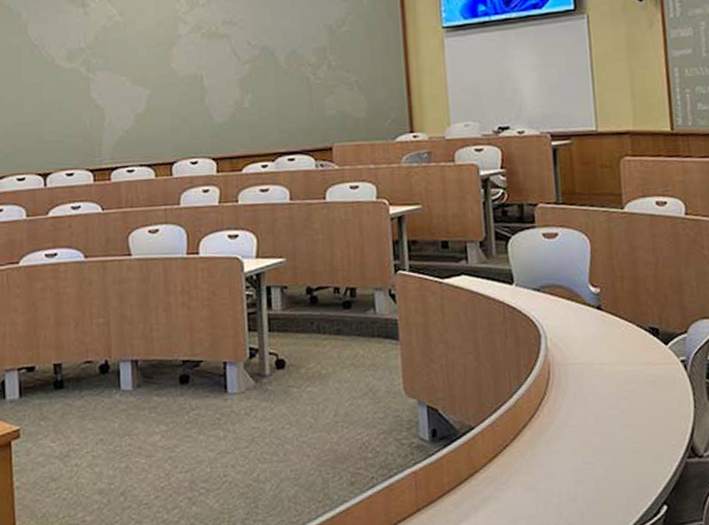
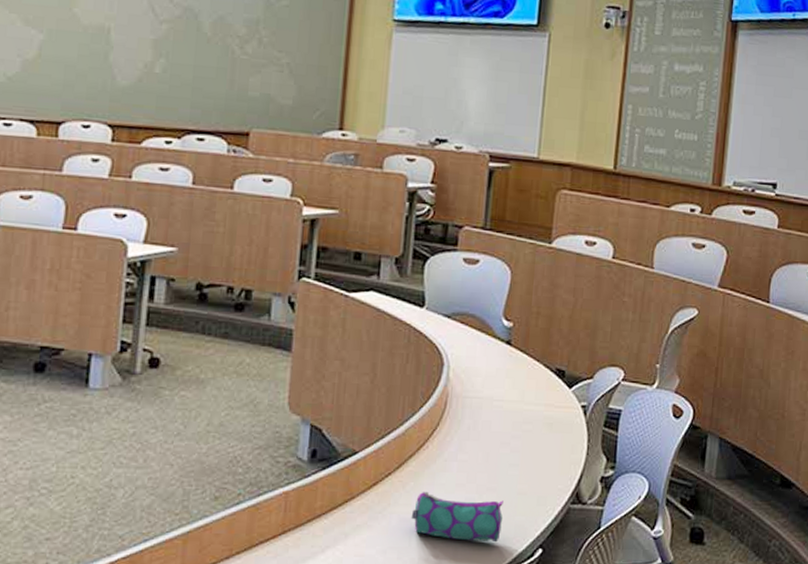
pencil case: none [534,459,623,504] -> present [411,492,504,543]

